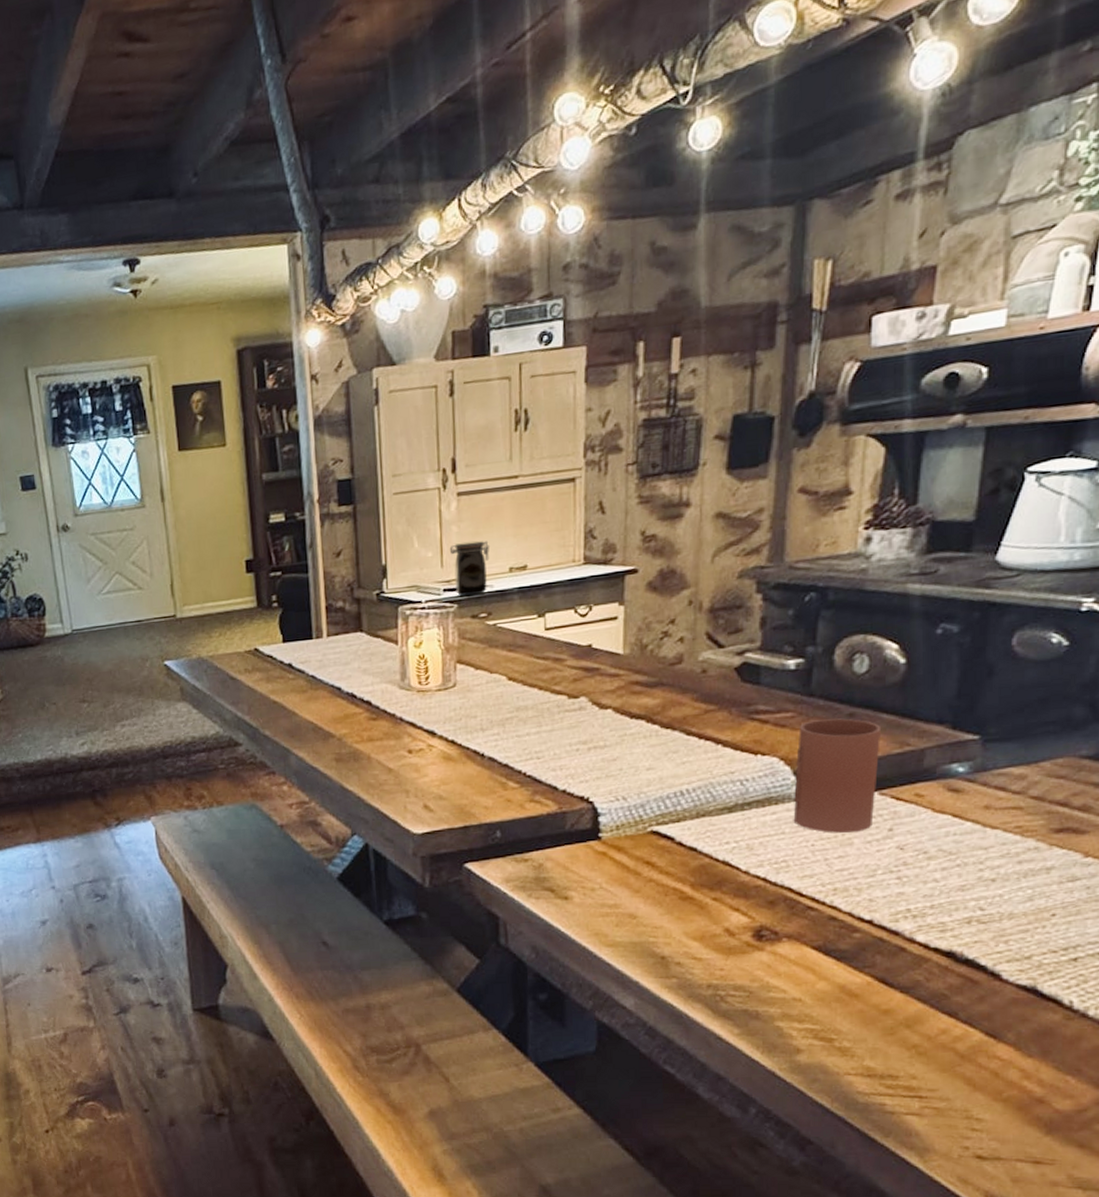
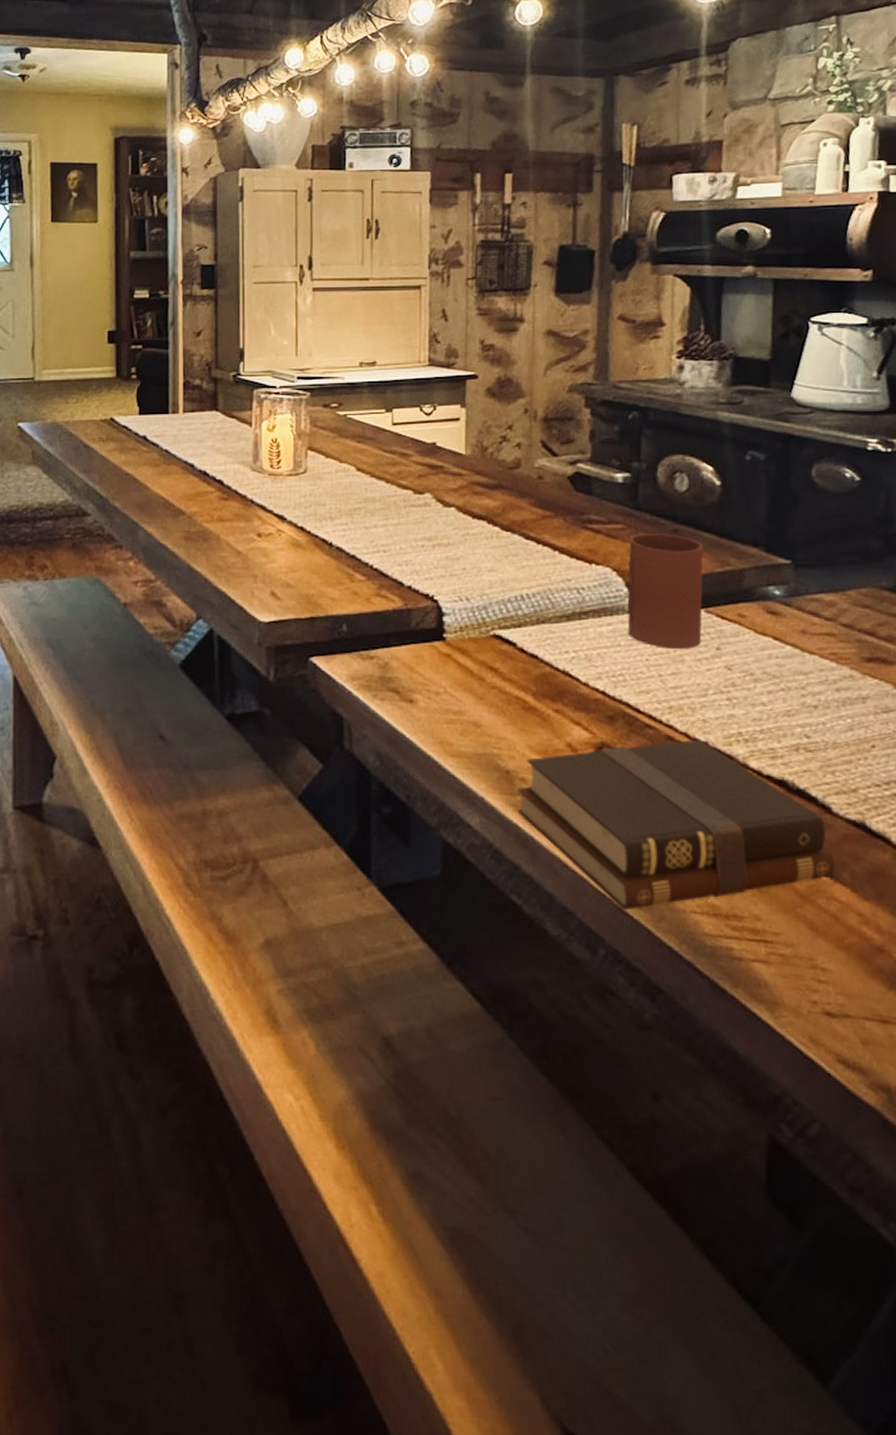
jar: present [449,540,490,597] -> none [304,334,342,386]
bible: none [672,917,1000,1074] -> present [517,739,835,910]

